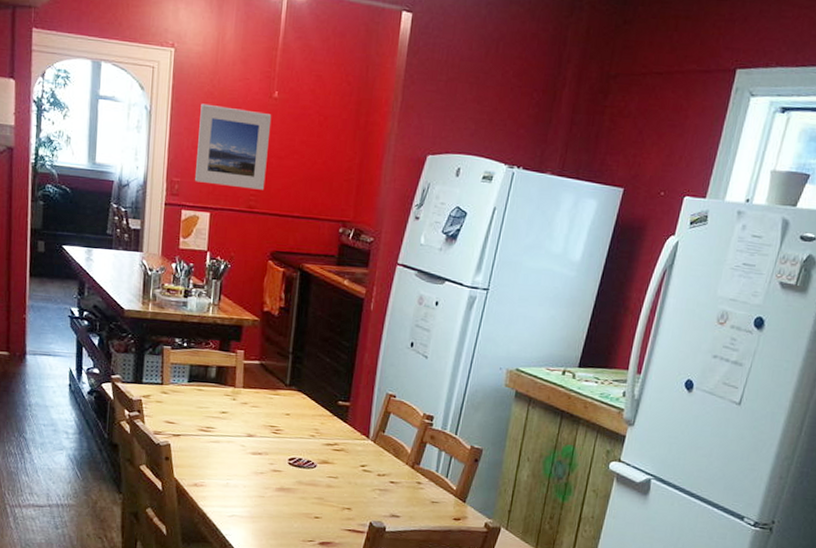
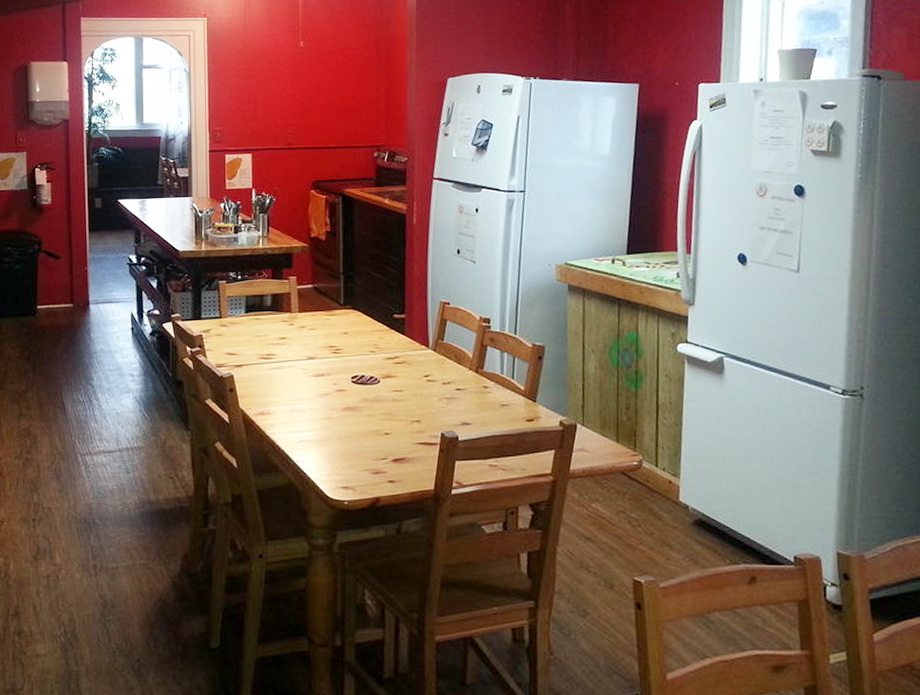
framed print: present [195,103,272,190] -> none [235,60,300,129]

